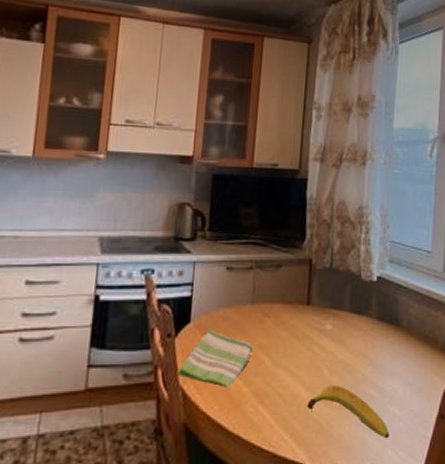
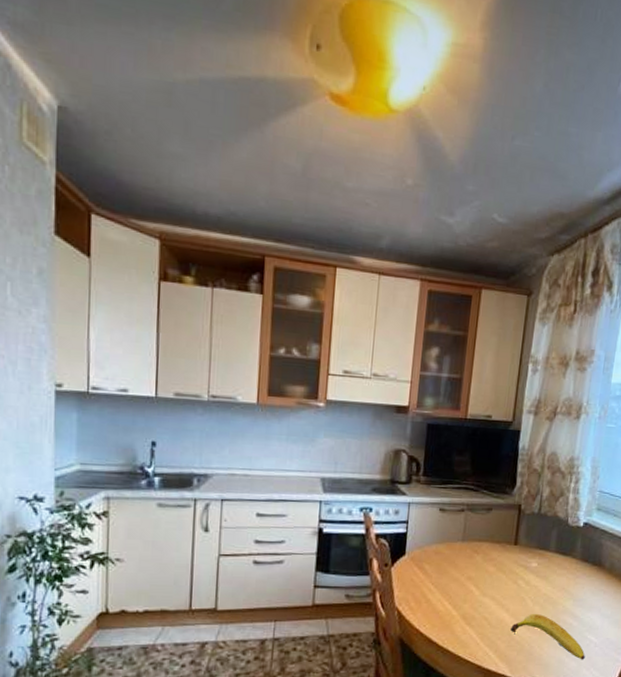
dish towel: present [177,329,253,387] -> none [393,561,463,610]

